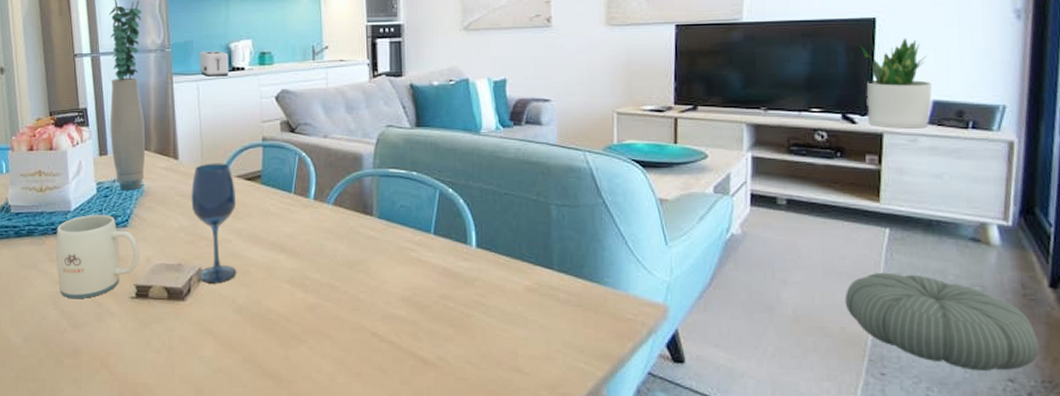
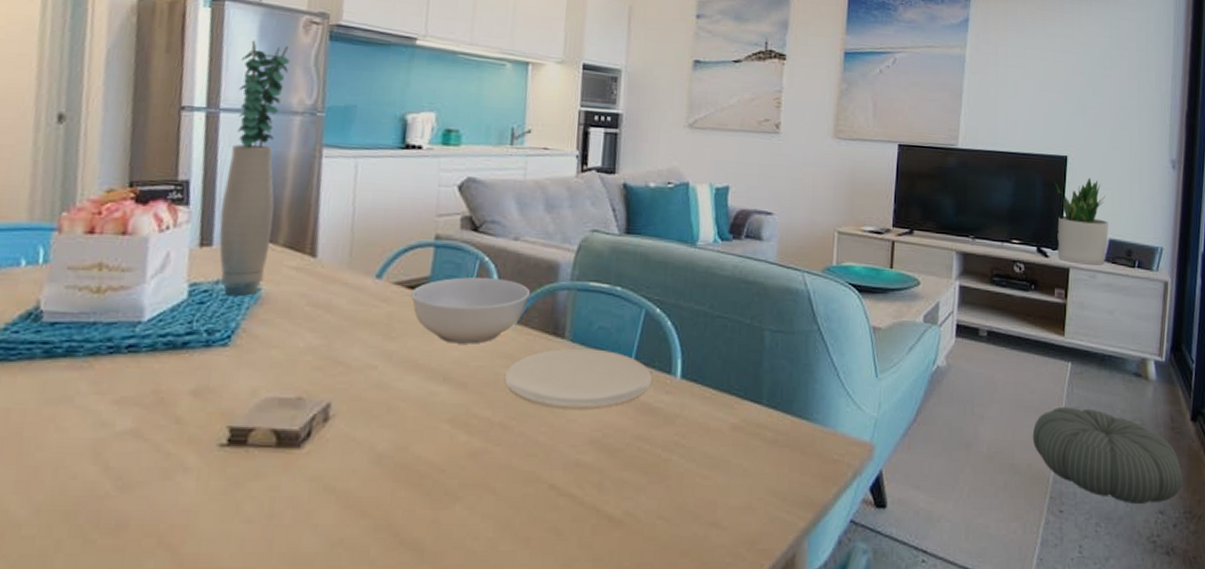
mug: present [55,214,140,299] -> none [106,327,243,449]
wineglass: present [191,163,237,283] -> none [325,264,392,423]
toaster: present [199,51,229,77] -> none [361,120,403,155]
bowl: none [250,169,342,222] -> present [411,277,531,344]
plate: none [327,223,451,274] -> present [504,348,653,410]

